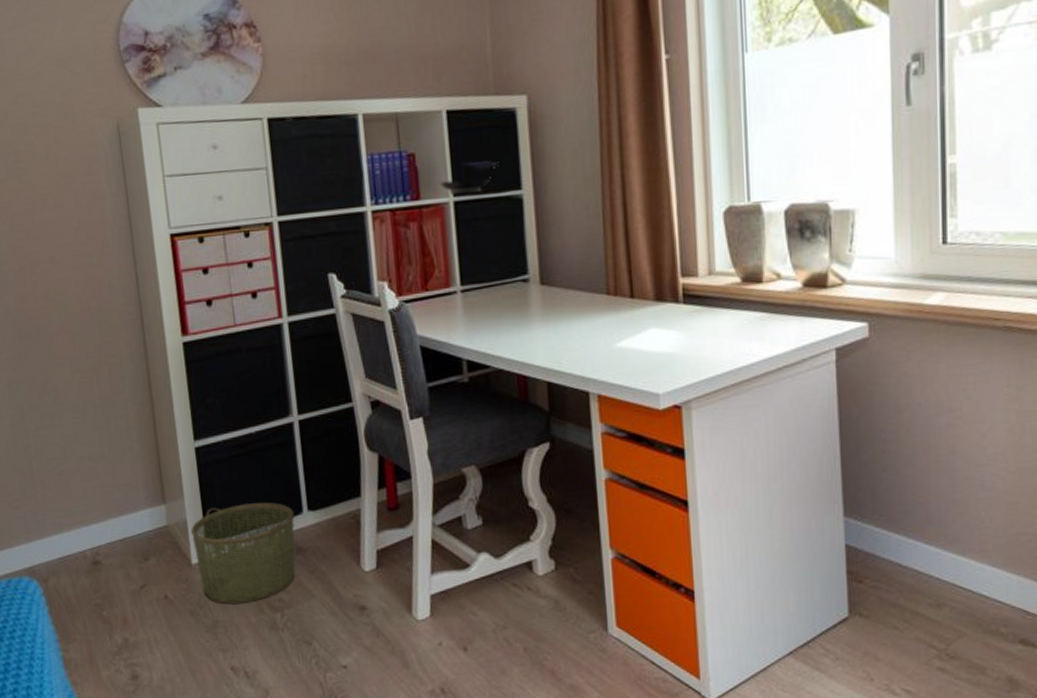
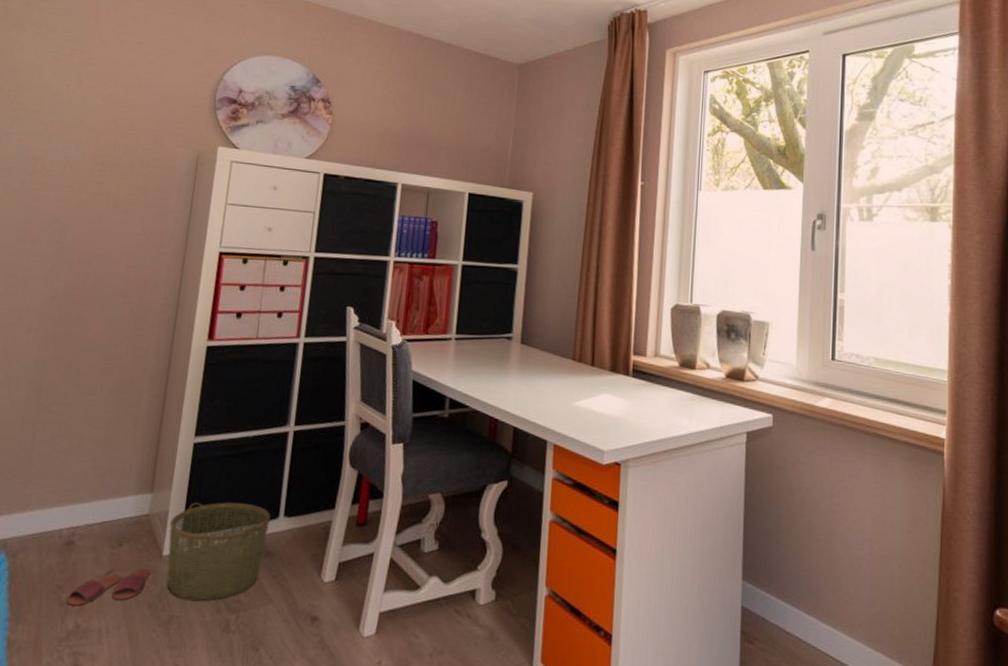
slippers: none [109,579,184,622] -> present [67,569,150,606]
decorative bowl: present [437,161,499,196] -> none [452,235,503,262]

